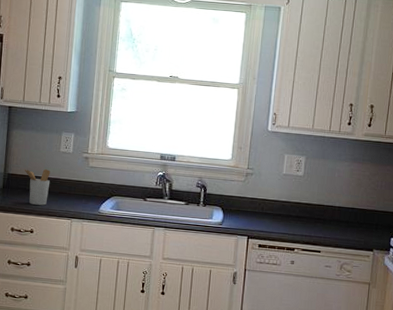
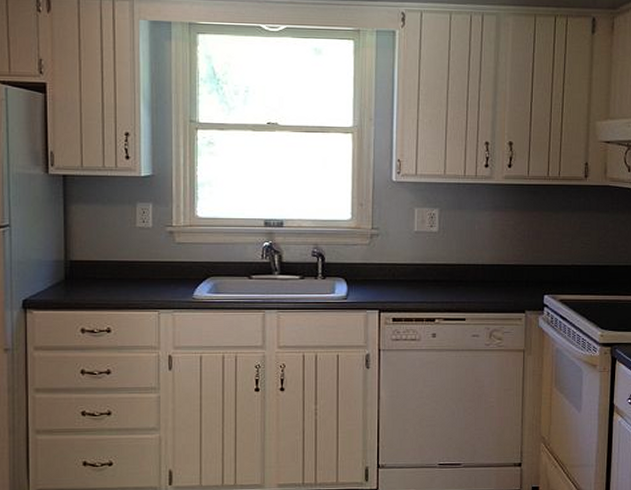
utensil holder: present [24,168,51,206] -> none [91,250,127,297]

